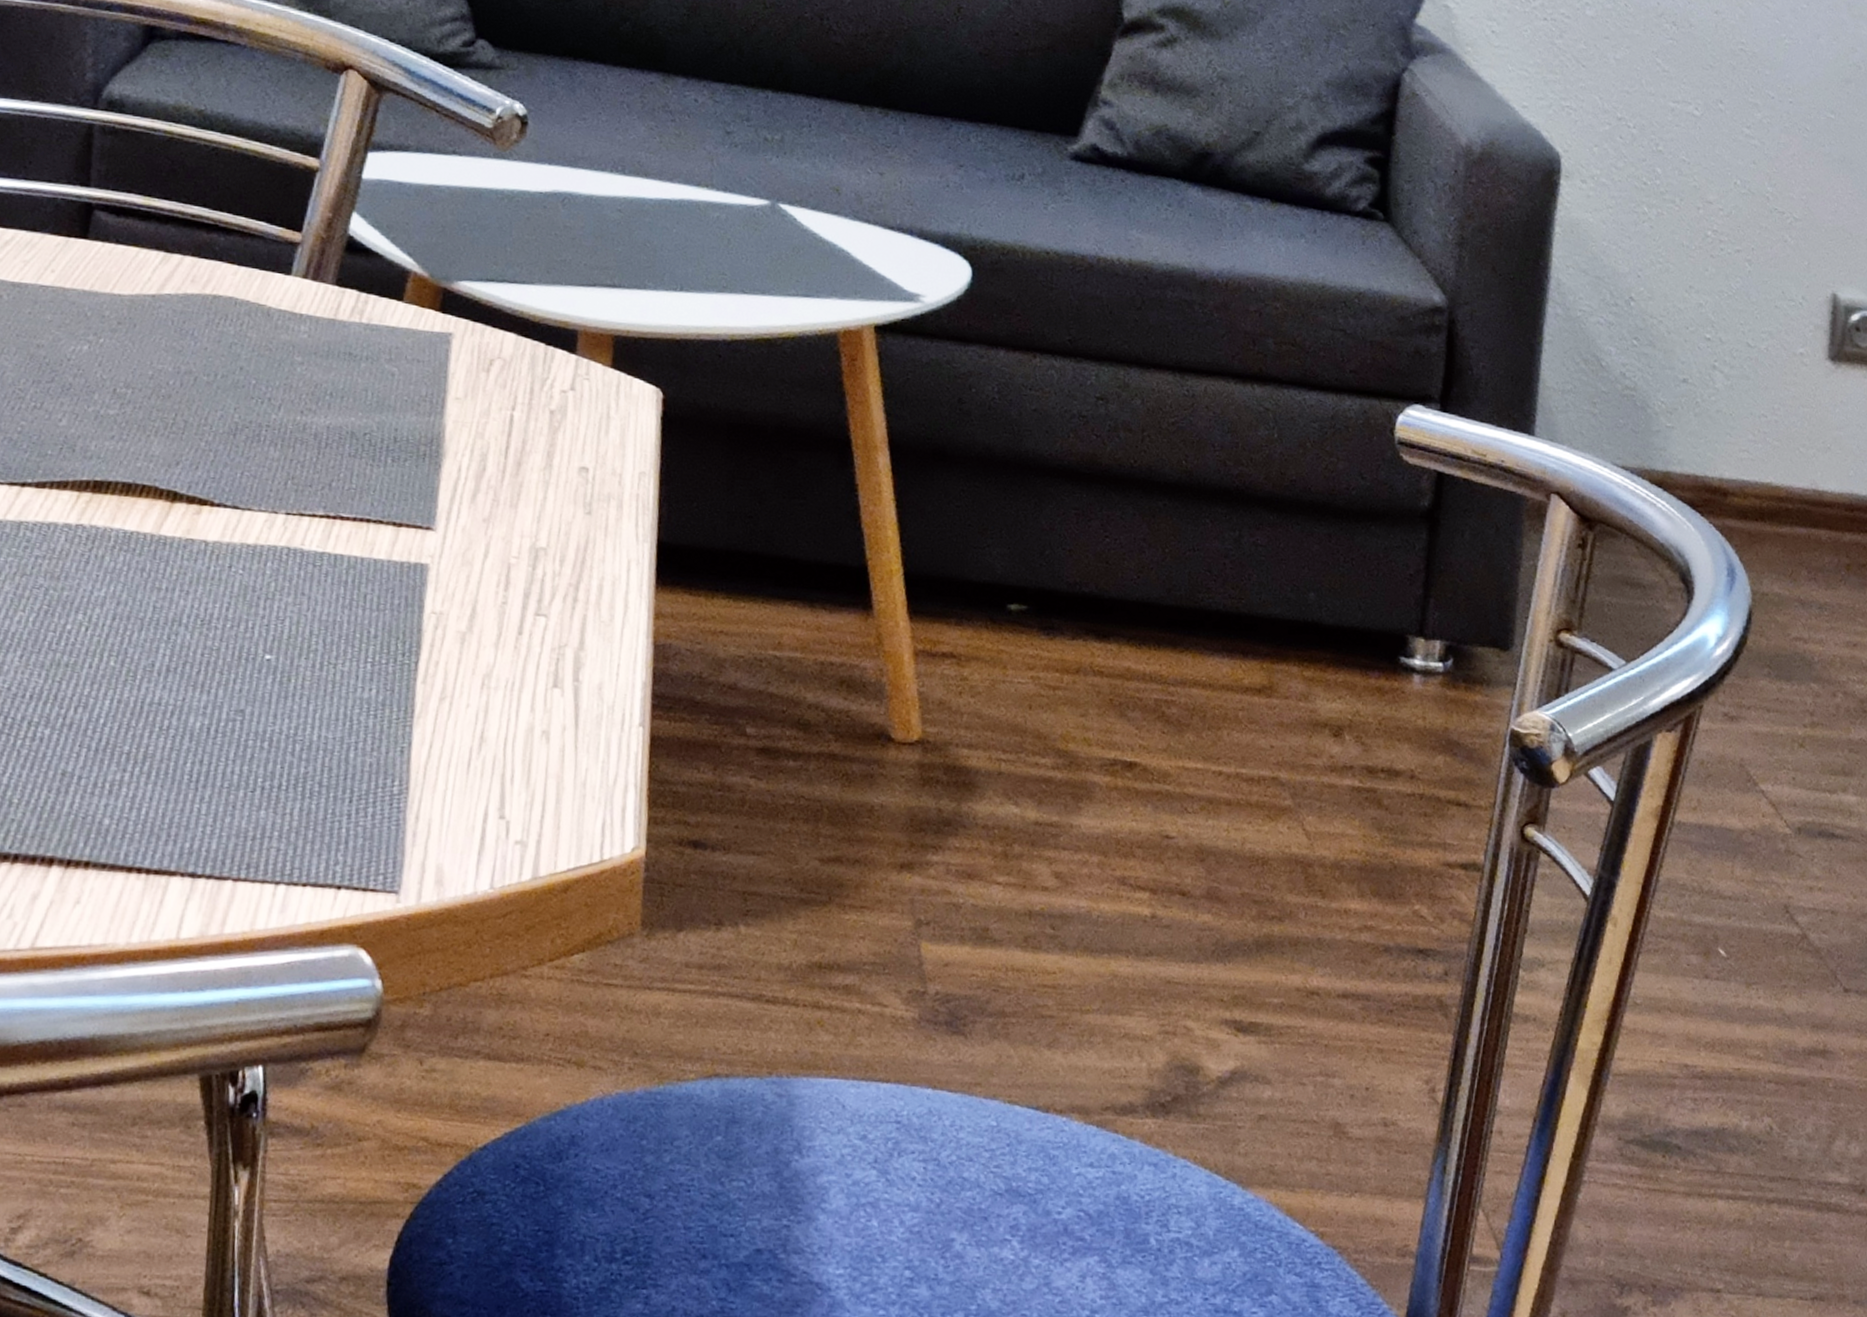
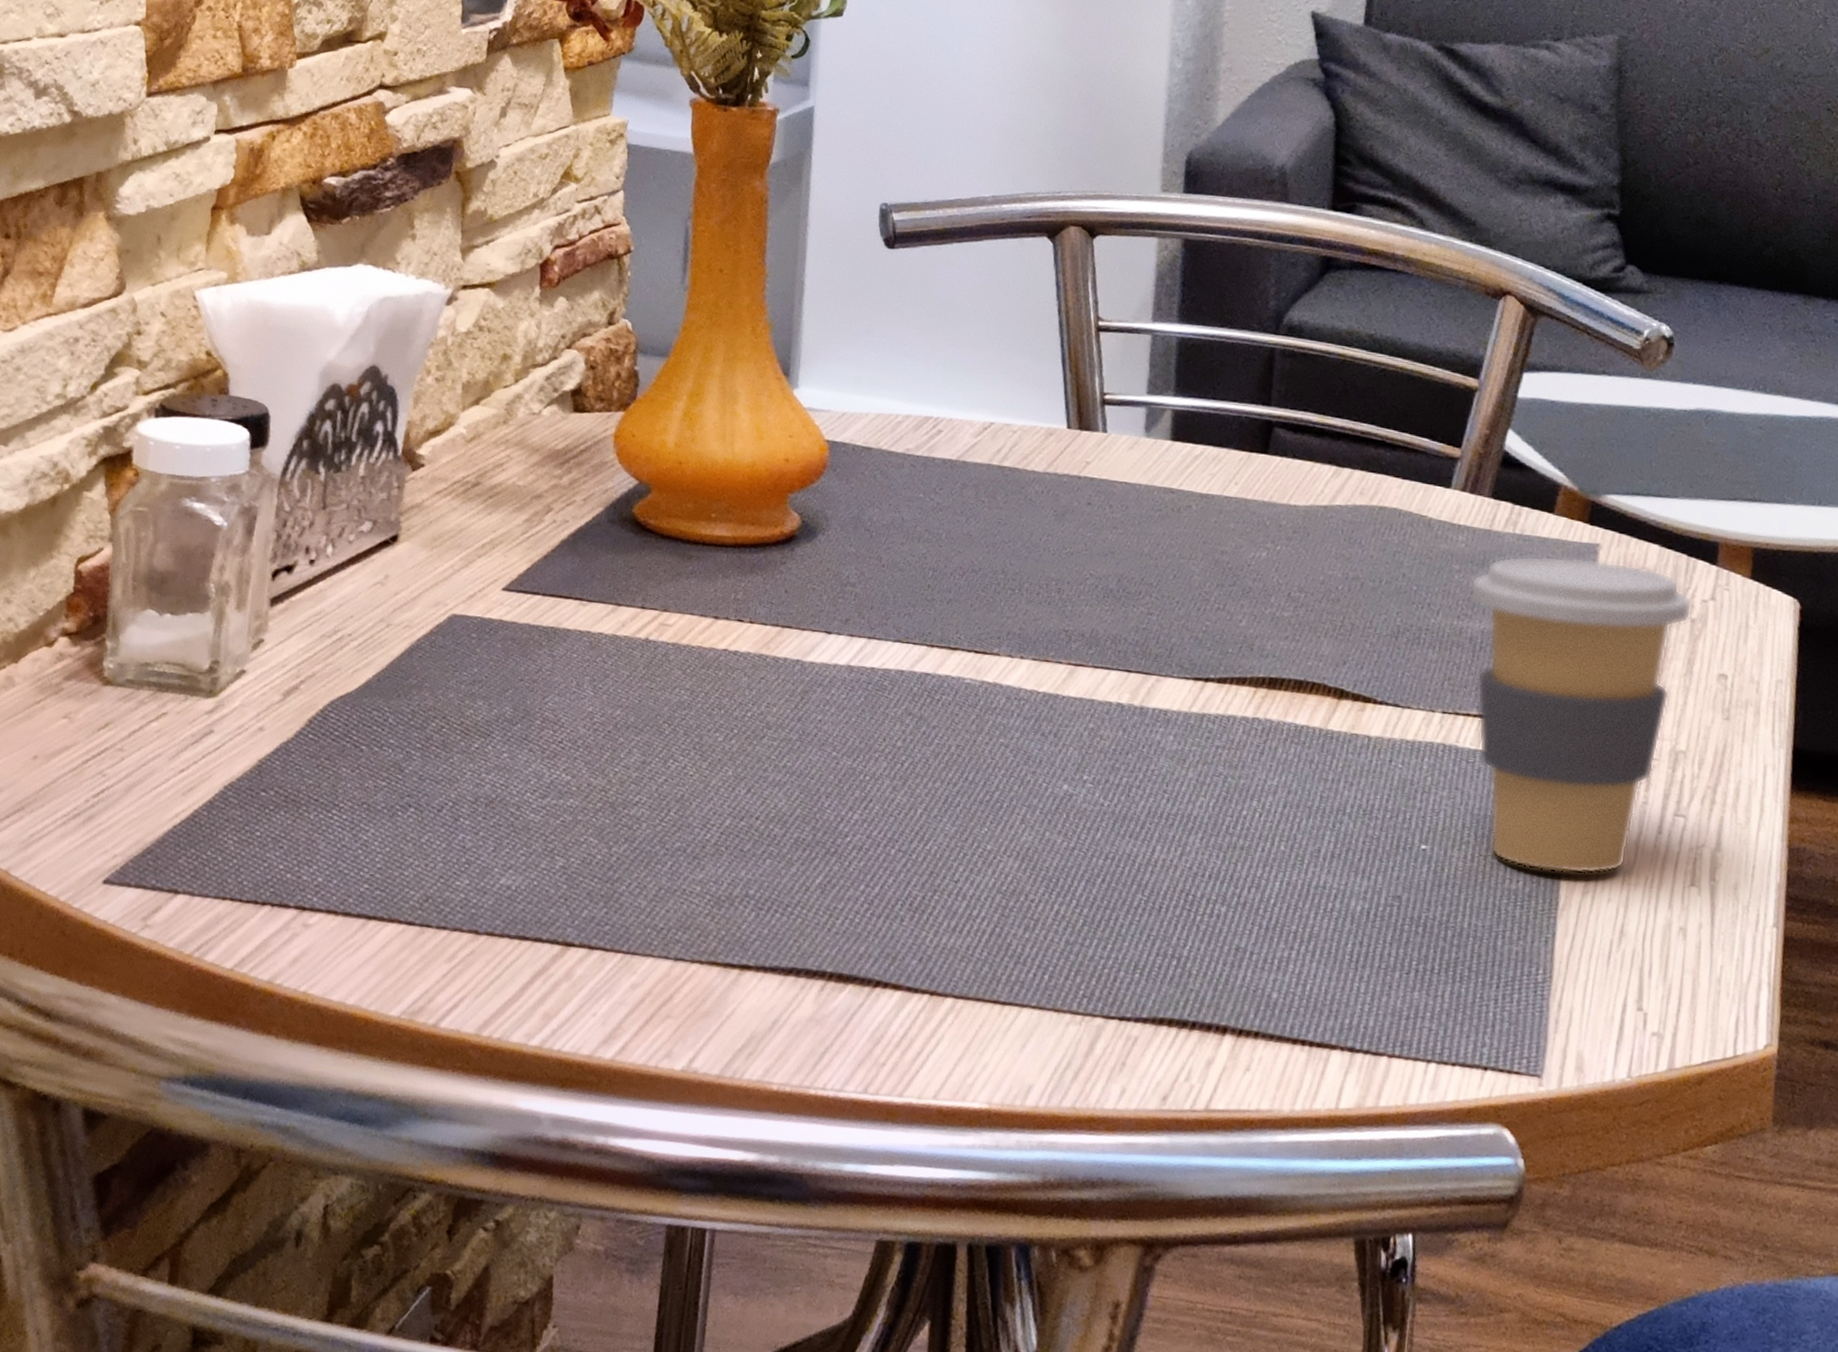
coffee cup: none [314,346,551,680] -> present [1470,555,1693,875]

